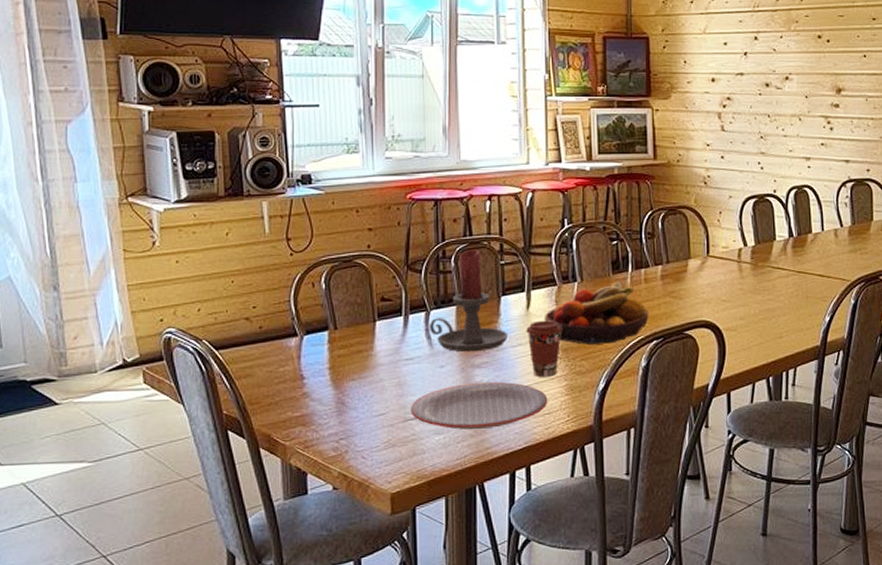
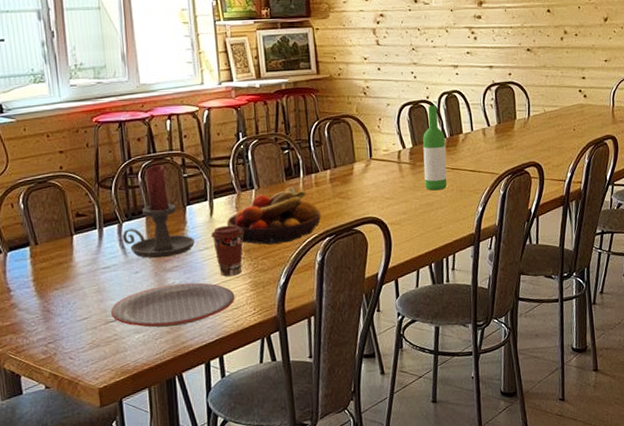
wine bottle: none [766,200,793,295] -> present [422,105,447,191]

